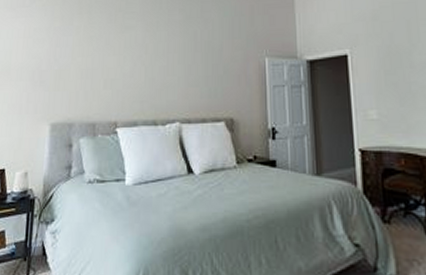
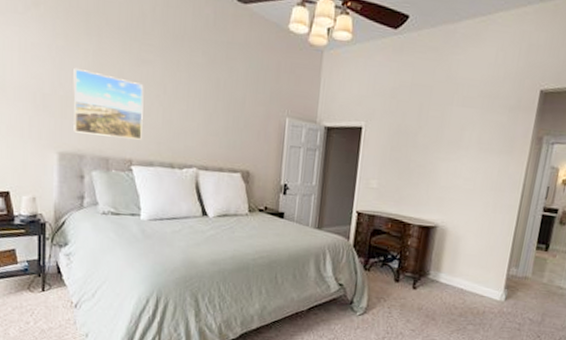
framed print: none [65,43,128,102] -> present [73,67,144,140]

